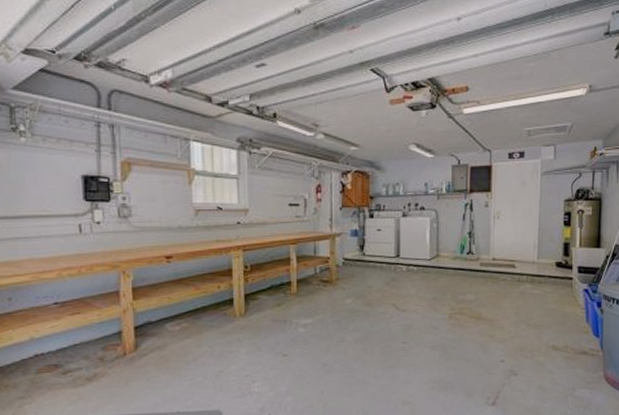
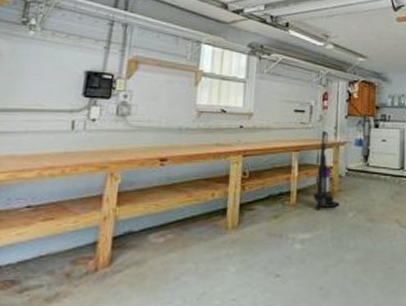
vacuum cleaner: none [312,222,338,298] -> present [313,130,339,210]

